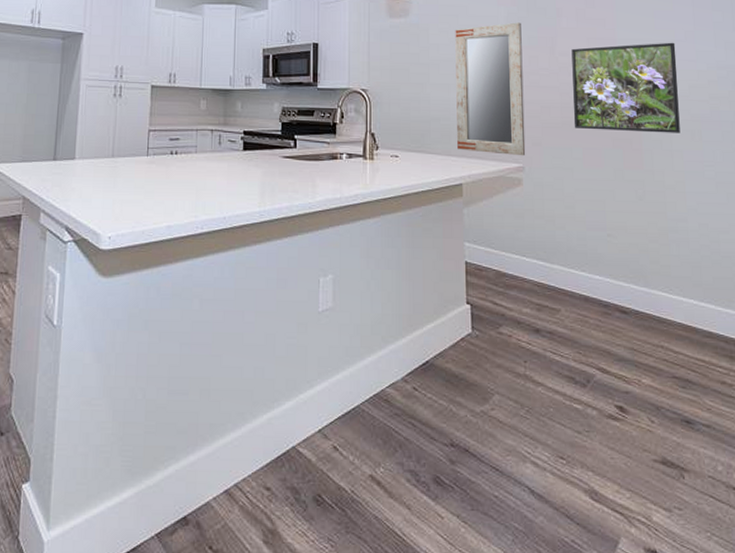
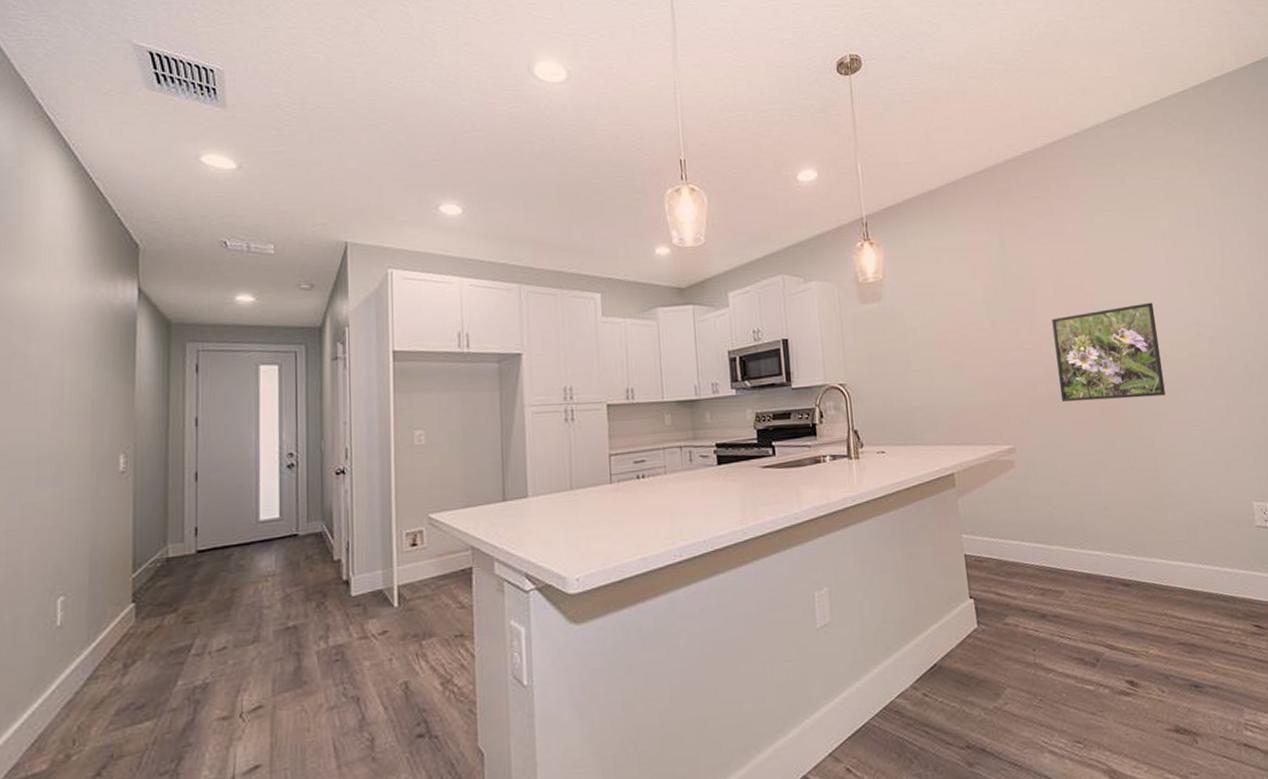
home mirror: present [455,22,526,156] -> none [931,296,1016,438]

